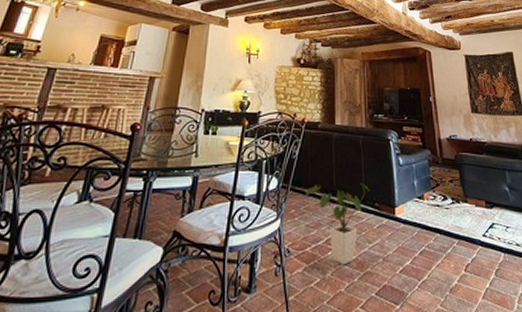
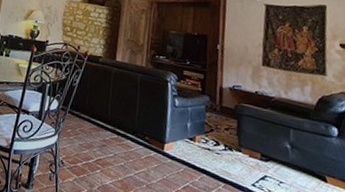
house plant: present [306,183,370,265] -> none [82,112,142,184]

